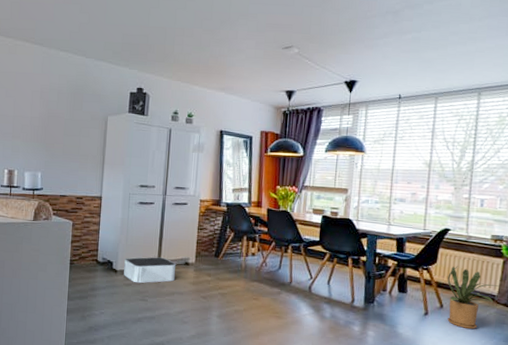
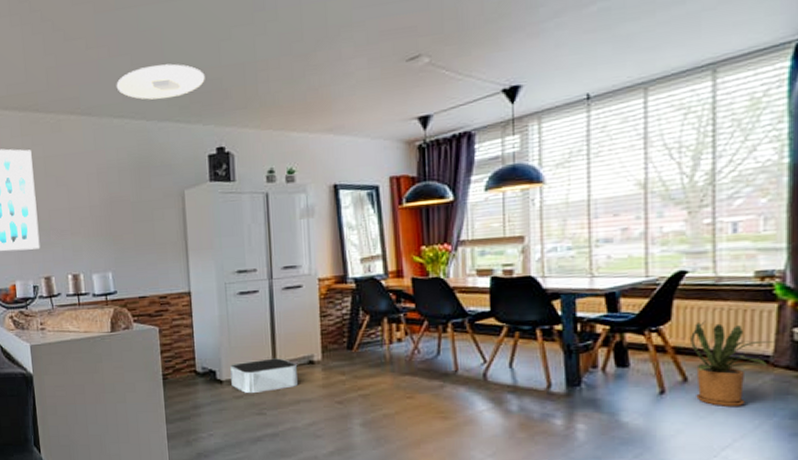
ceiling light: none [66,16,136,44] -> present [116,64,205,100]

